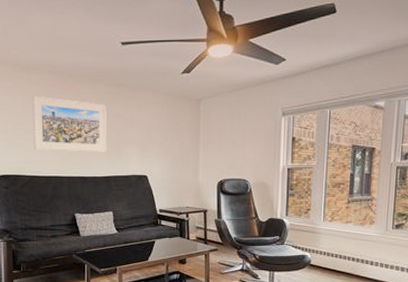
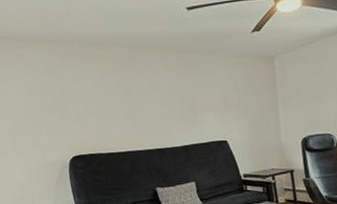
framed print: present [32,95,107,152] -> none [101,70,183,127]

